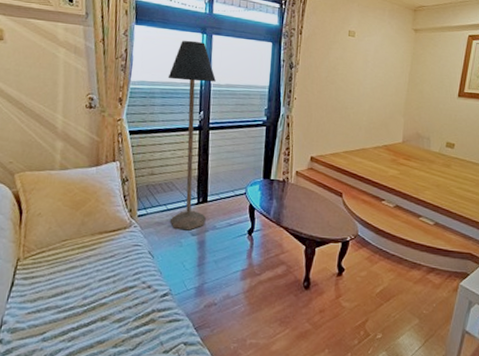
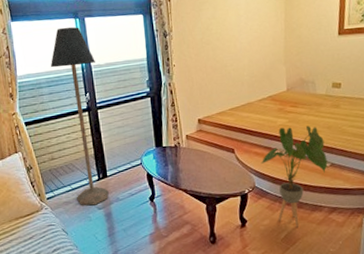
house plant: none [367,179,432,283] -> present [261,125,328,227]

